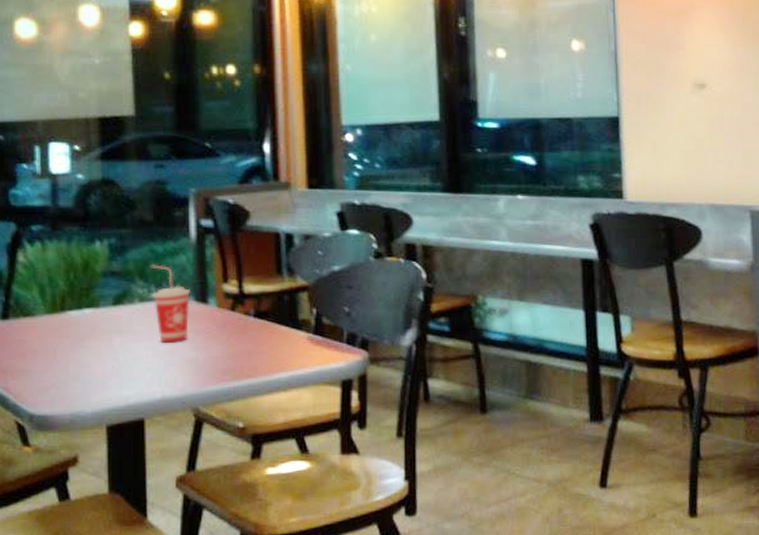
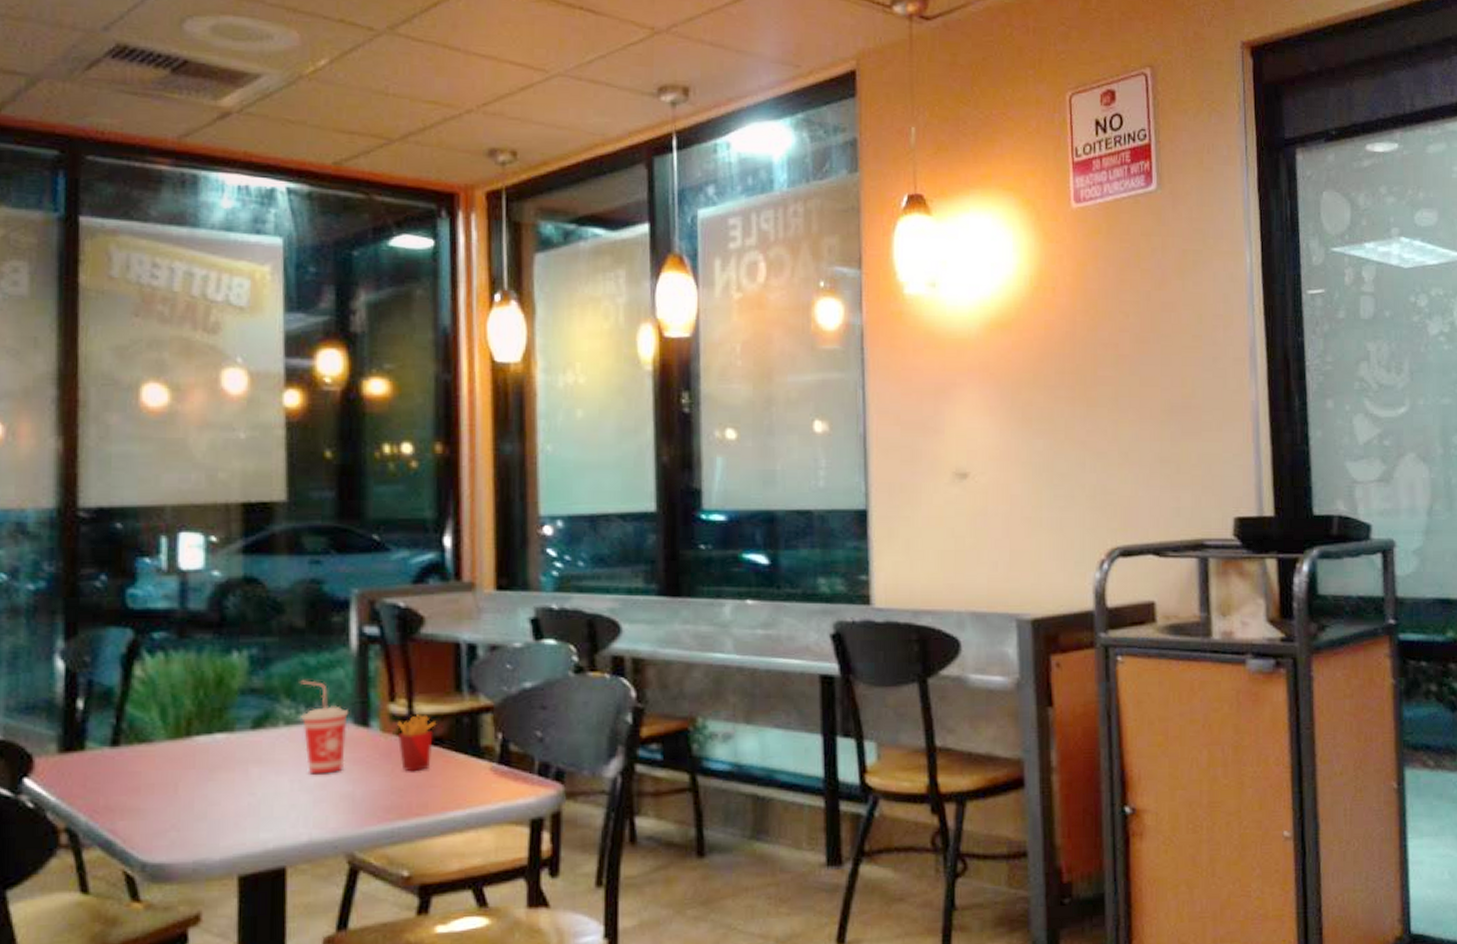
french fries: none [230,293,263,341] -> present [397,715,437,772]

